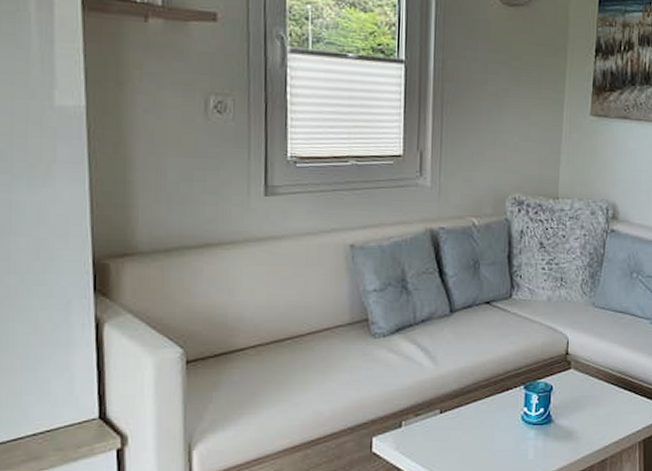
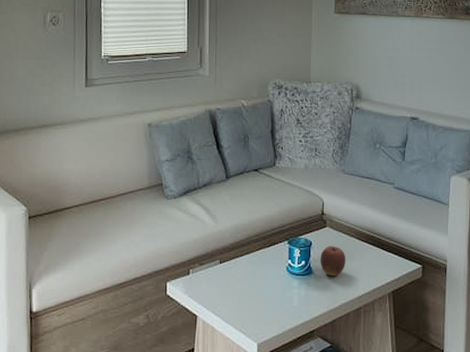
apple: none [561,390,593,425] -> present [320,246,346,276]

